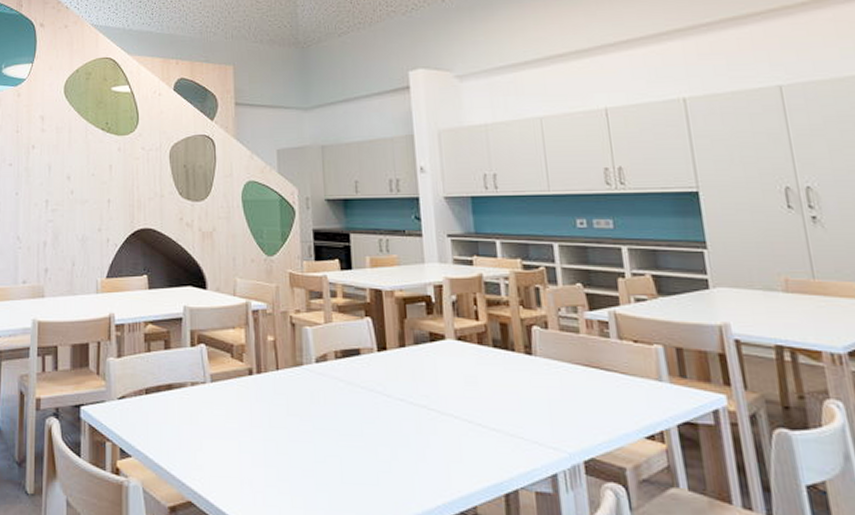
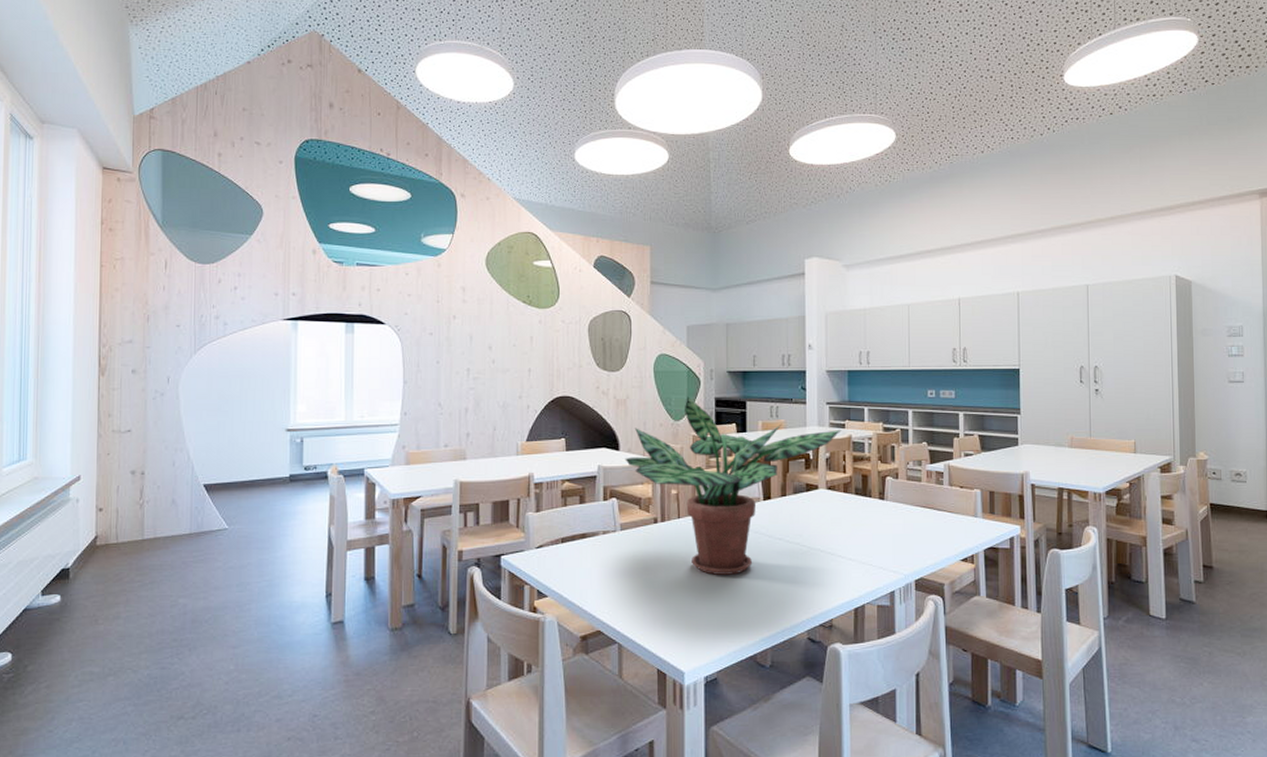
potted plant: none [213,228,469,442] -> present [625,396,842,575]

